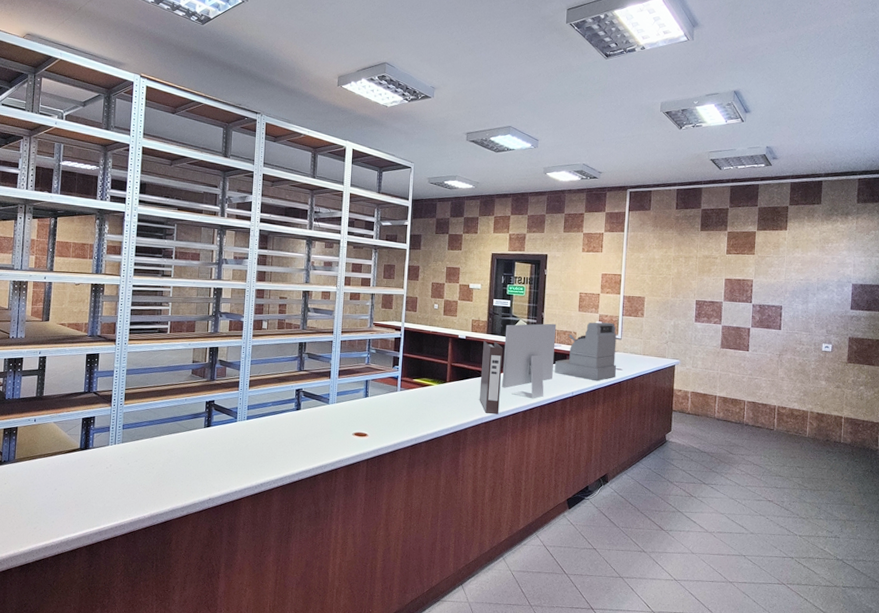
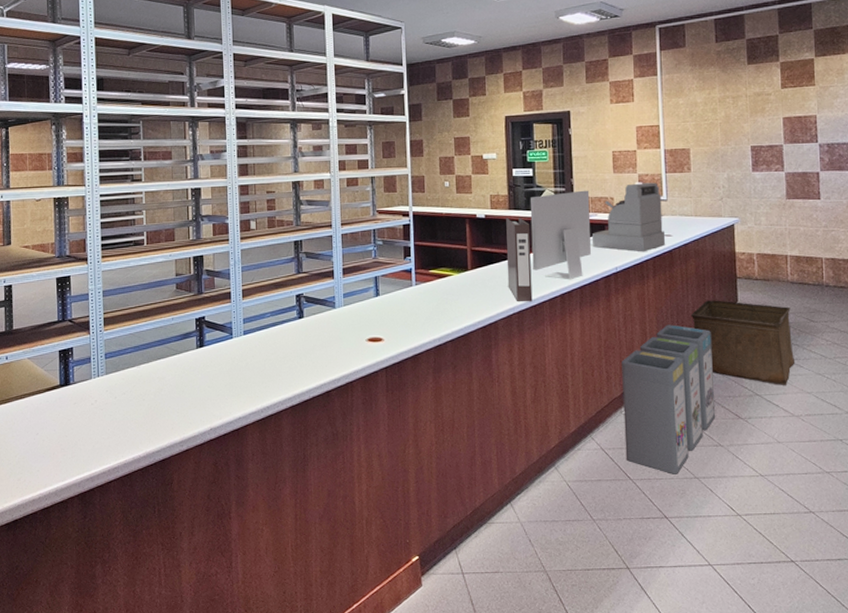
recycling bin: none [563,445,646,573] -> present [621,324,716,475]
storage bin: none [631,427,715,505] -> present [691,300,796,385]

